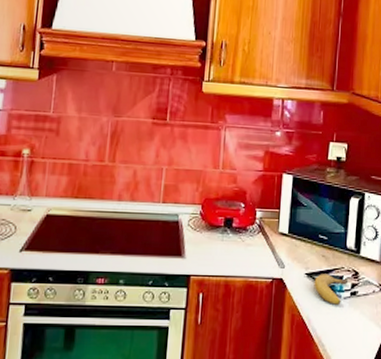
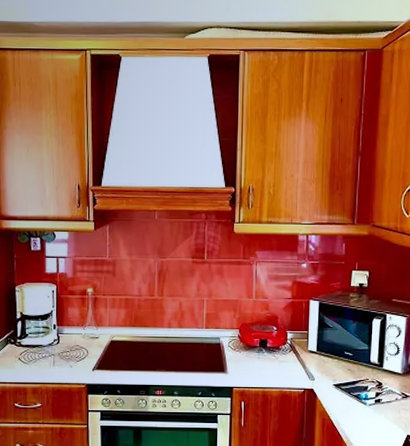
fruit: present [314,274,347,305] -> none [341,385,372,410]

